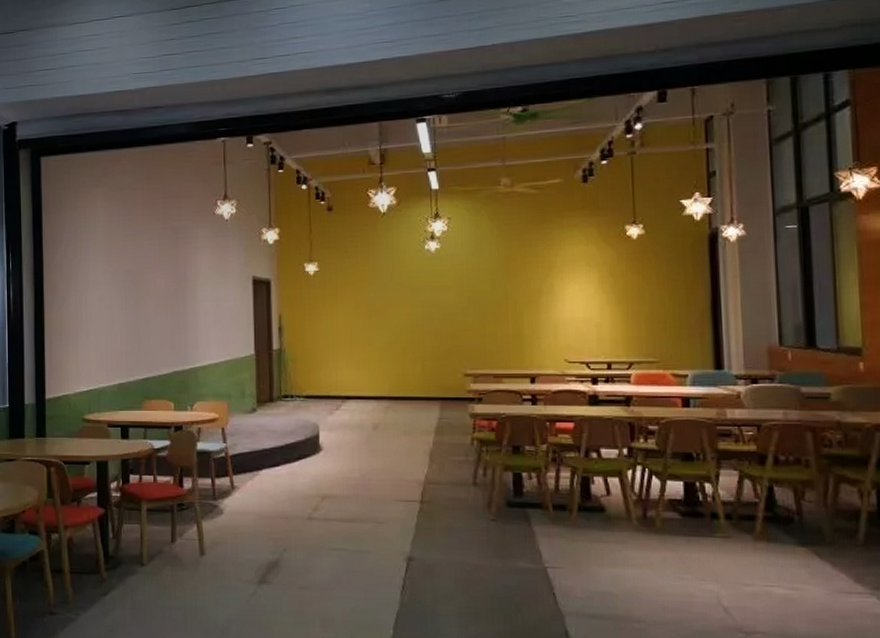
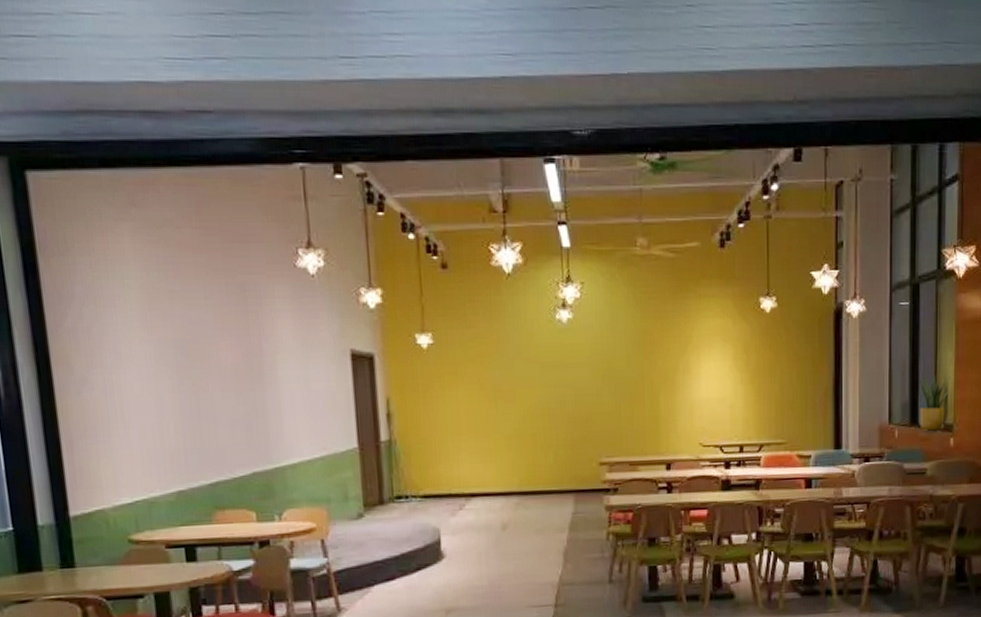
planter: none [814,296,854,354] -> present [919,374,949,431]

